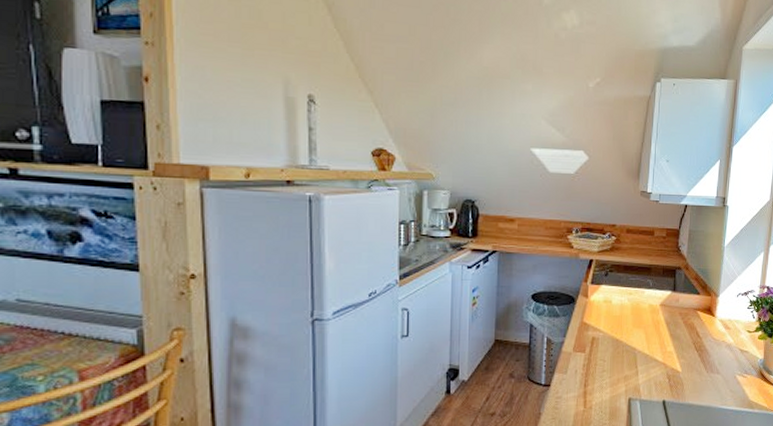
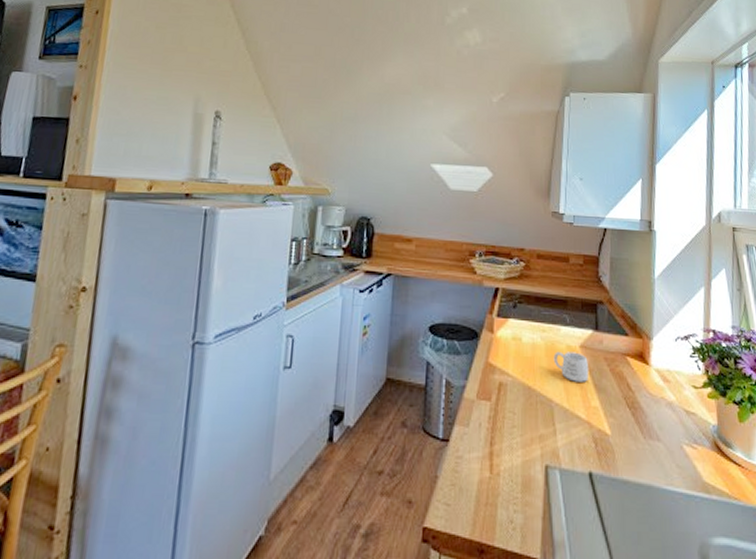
mug: none [638,309,666,333] -> present [553,351,588,382]

